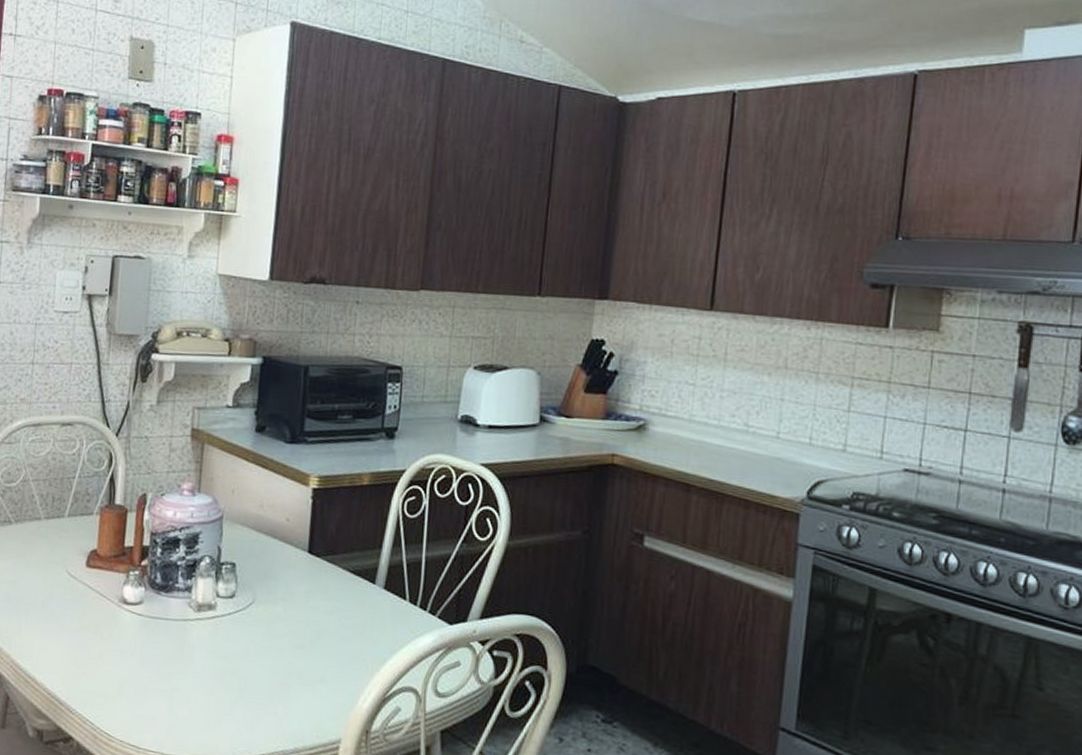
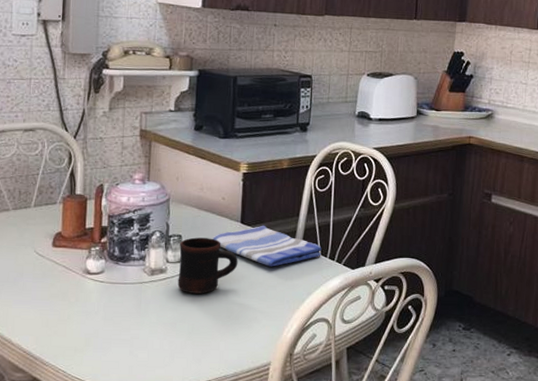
mug: none [228,567,304,641] -> present [177,237,238,294]
dish towel: none [272,557,410,613] -> present [212,225,322,267]

